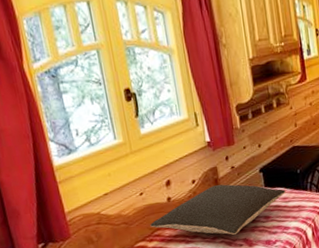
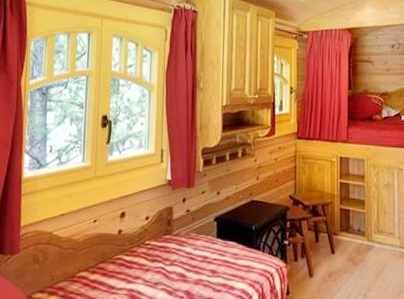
pillow: present [150,184,286,235] -> none [96,226,237,285]

